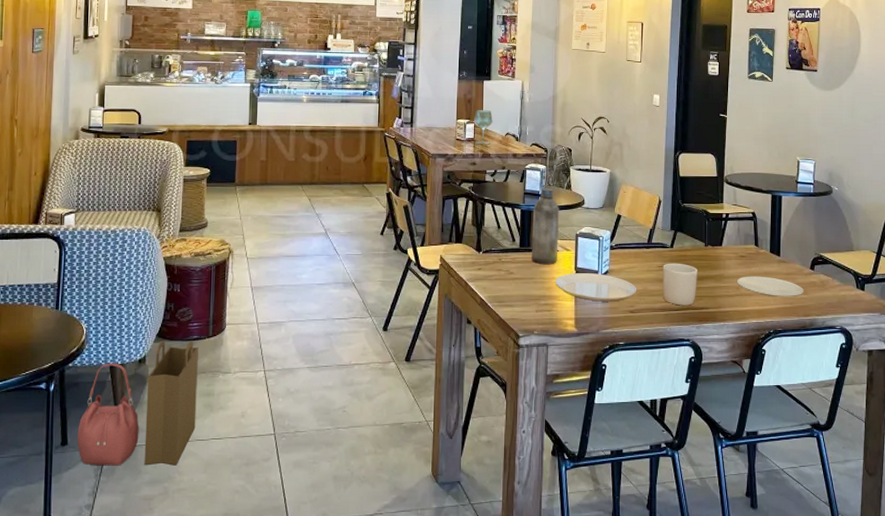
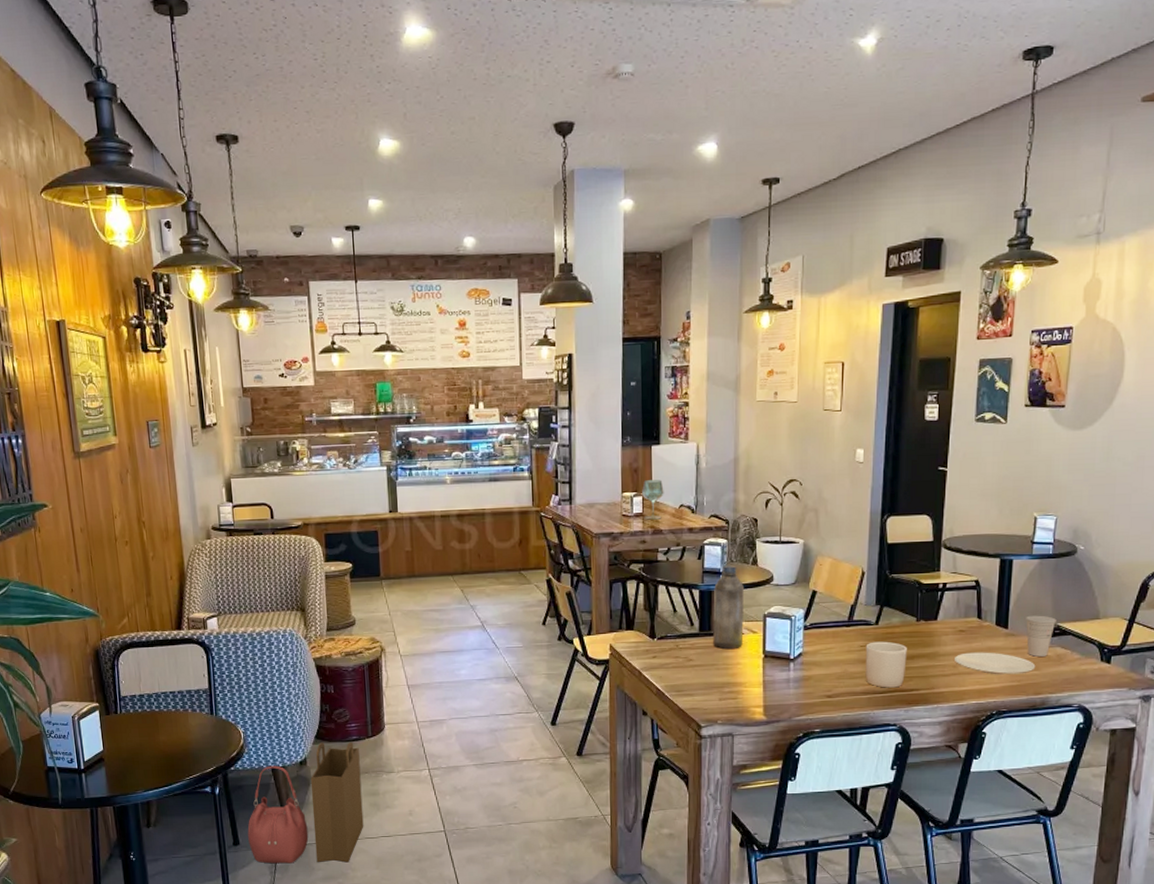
plate: present [555,273,637,302] -> none [740,656,836,687]
cup: none [794,245,819,282] -> present [1026,615,1056,657]

